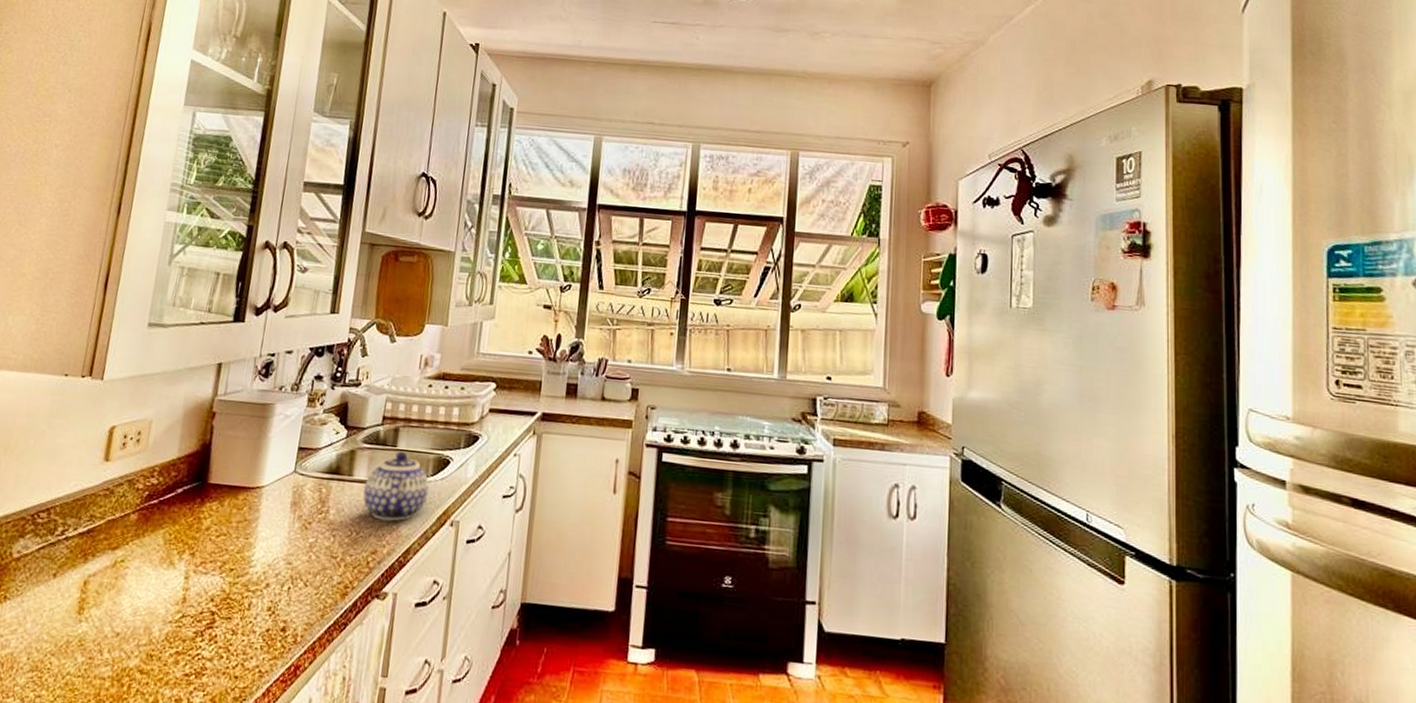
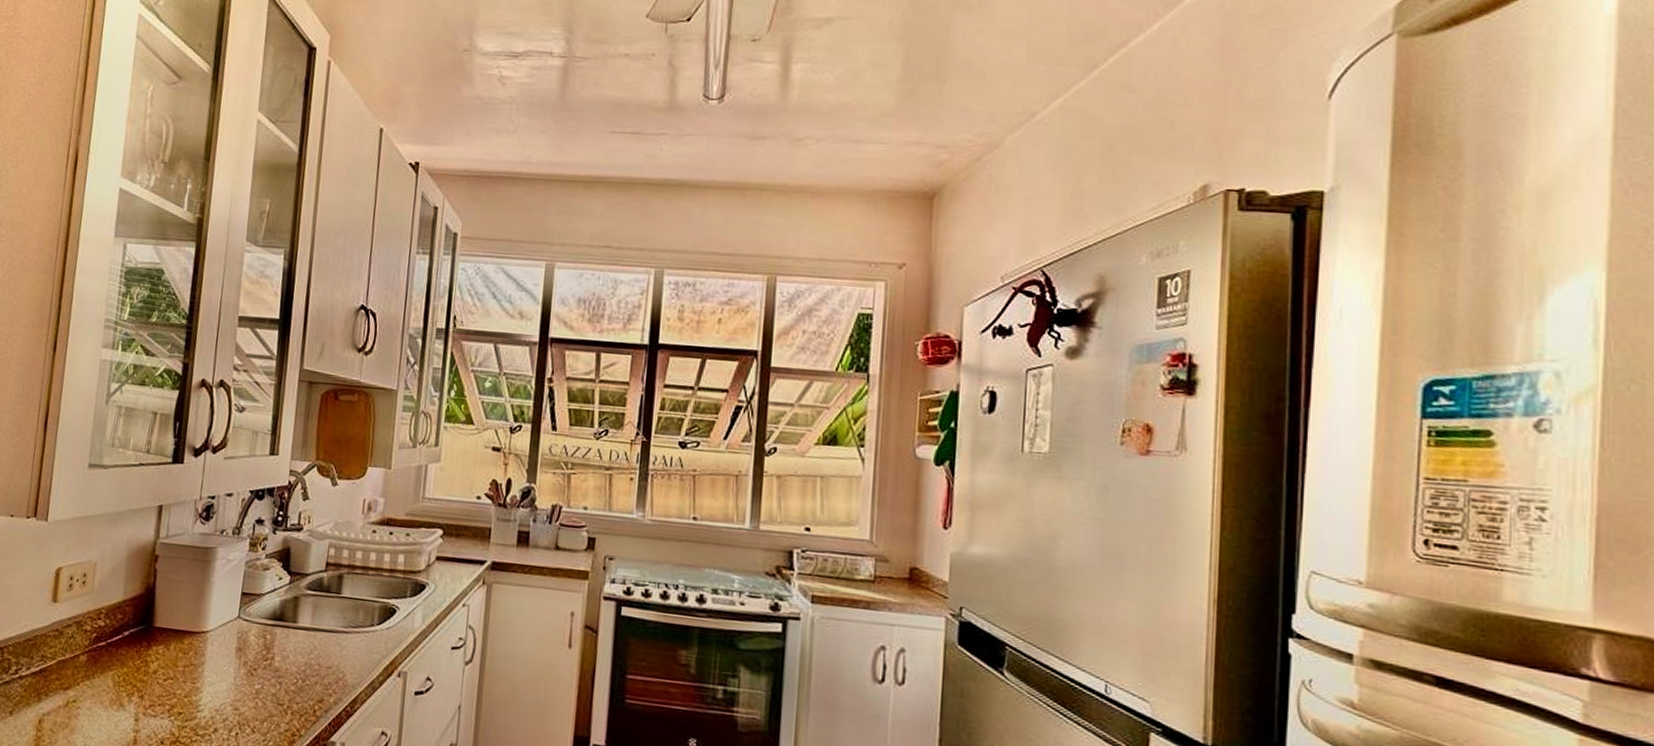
teapot: present [363,451,430,521] -> none [308,598,376,670]

